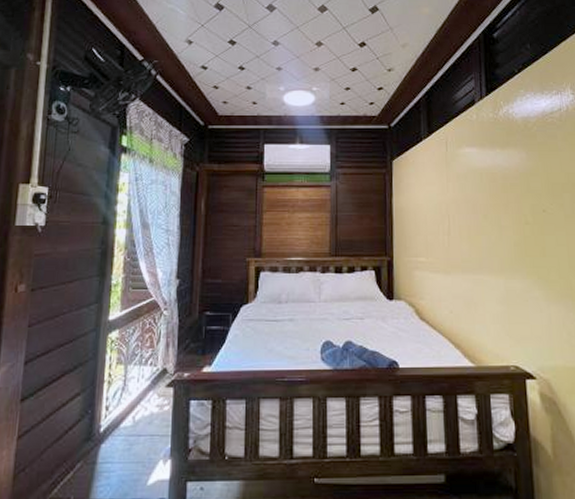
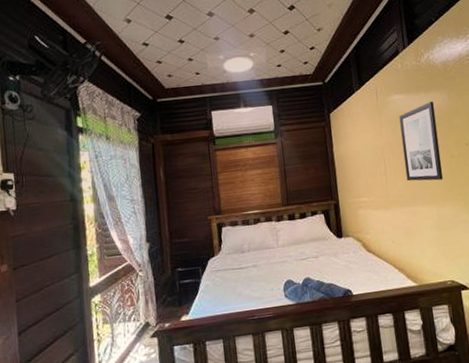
wall art: none [469,159,515,248] -> present [399,101,444,182]

